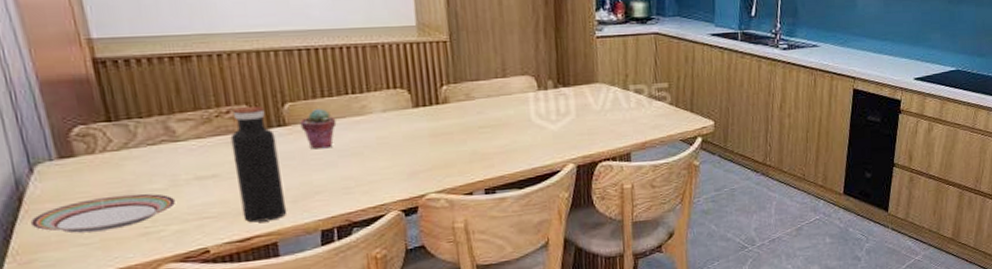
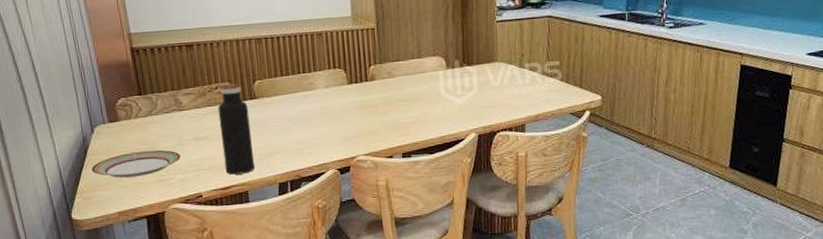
potted succulent: present [300,109,337,149] -> none [265,85,291,118]

